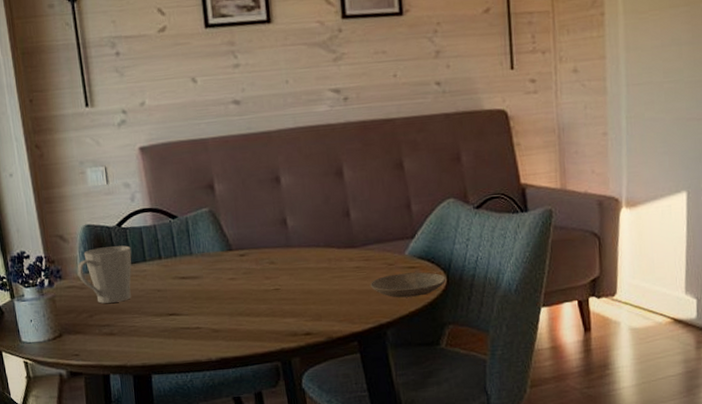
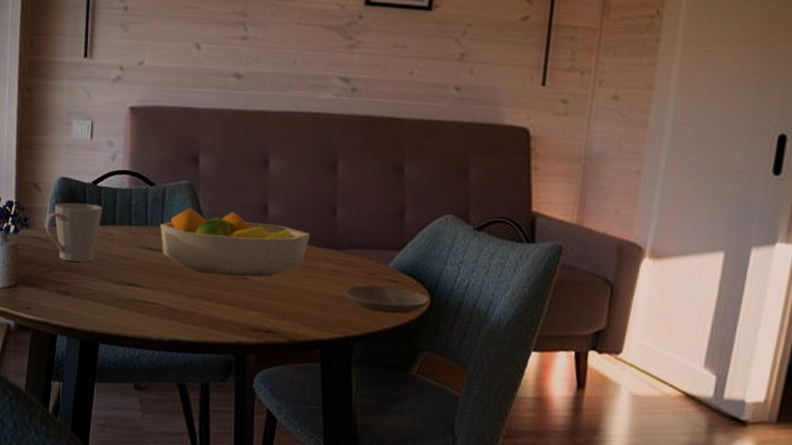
fruit bowl: none [189,229,330,292] -> present [160,207,310,277]

